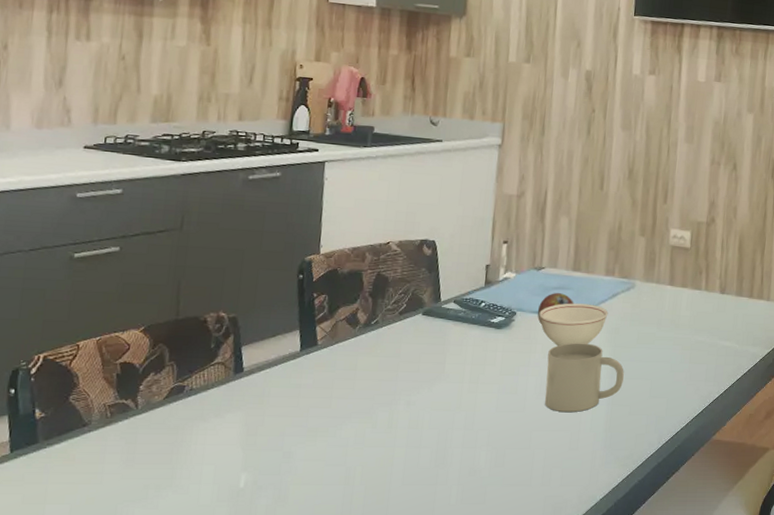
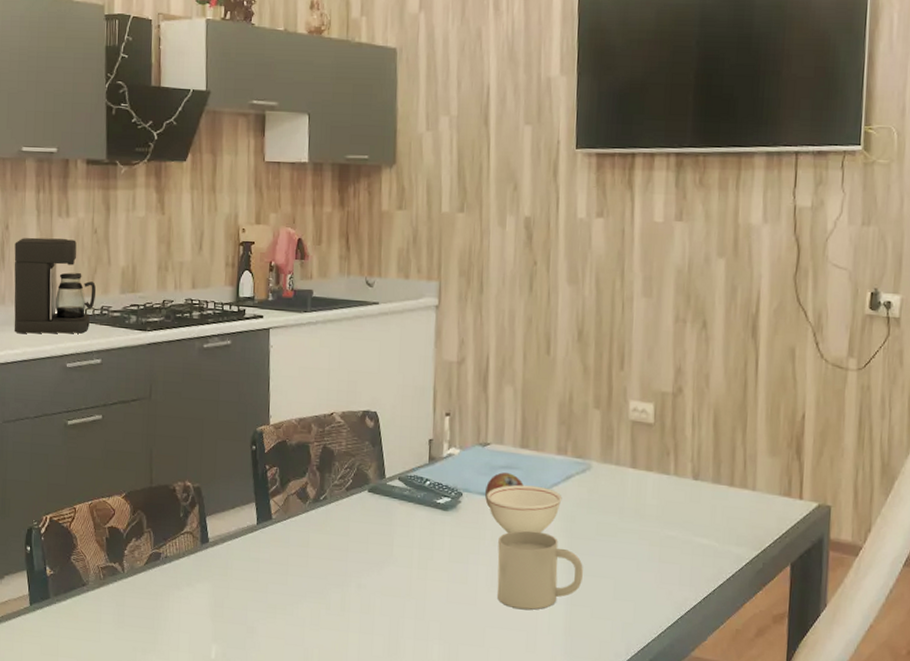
coffee maker: none [7,59,120,162] -> present [14,237,96,334]

